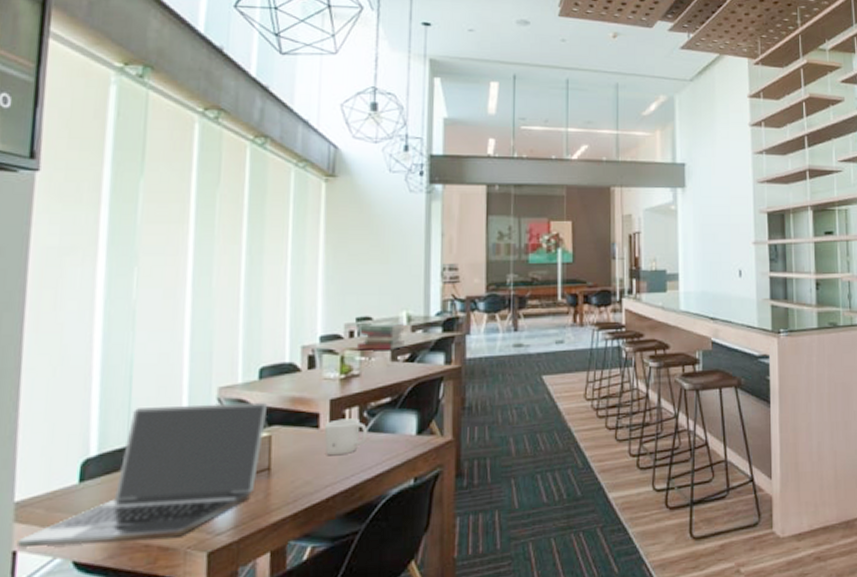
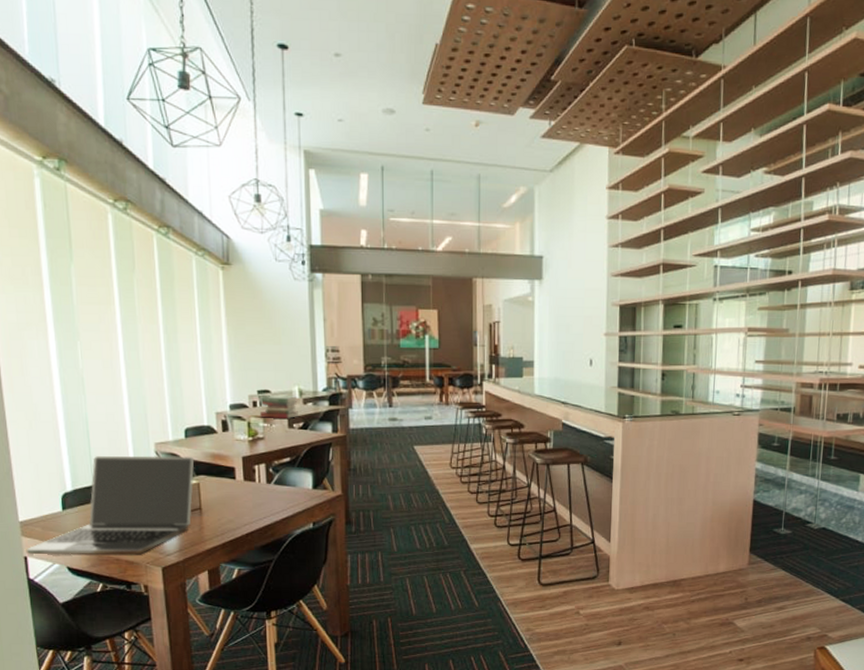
mug: present [324,418,368,456] -> none [239,473,274,502]

